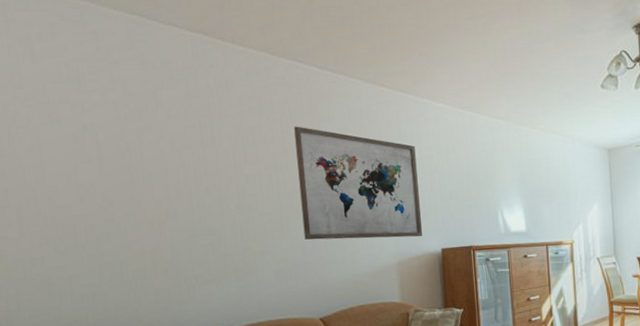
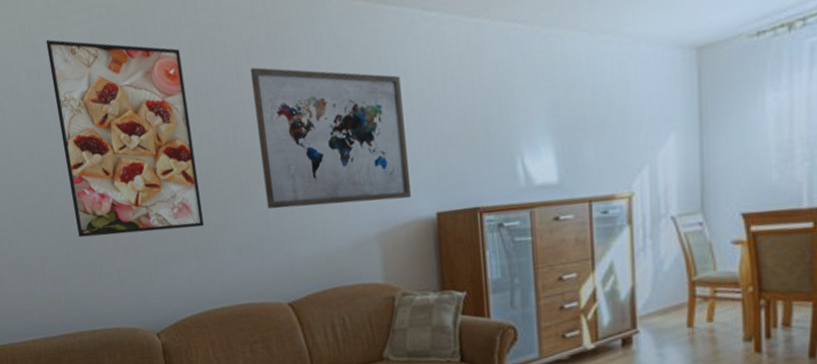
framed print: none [94,78,245,258] -> present [45,39,204,238]

